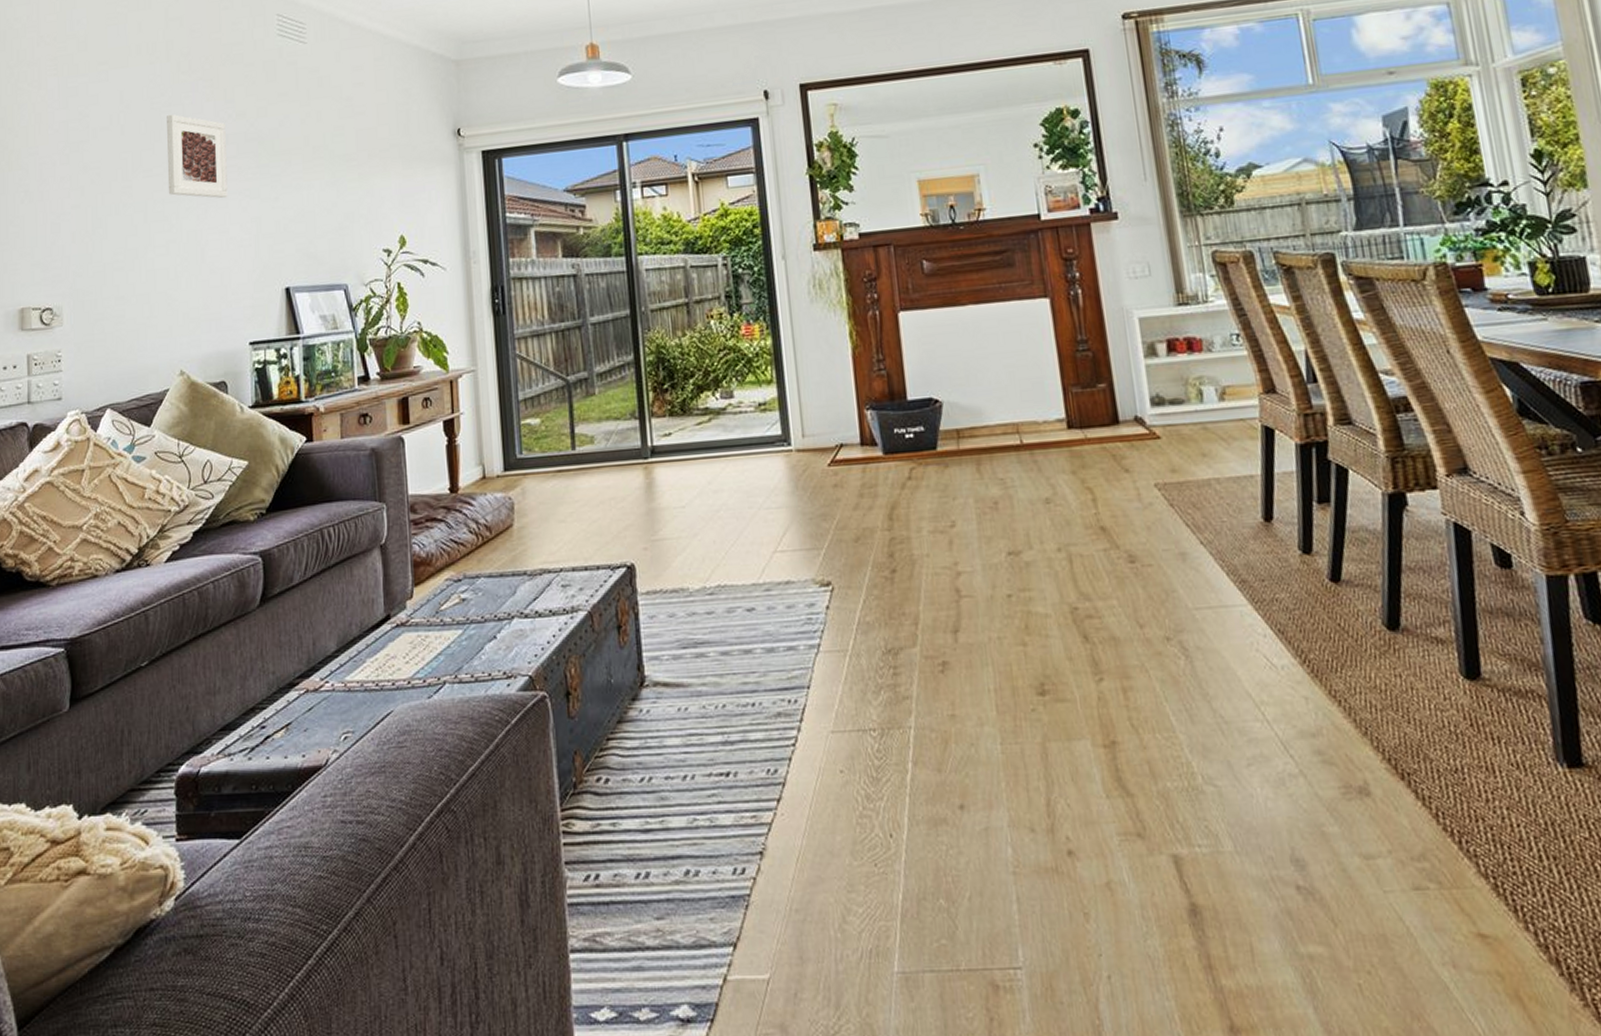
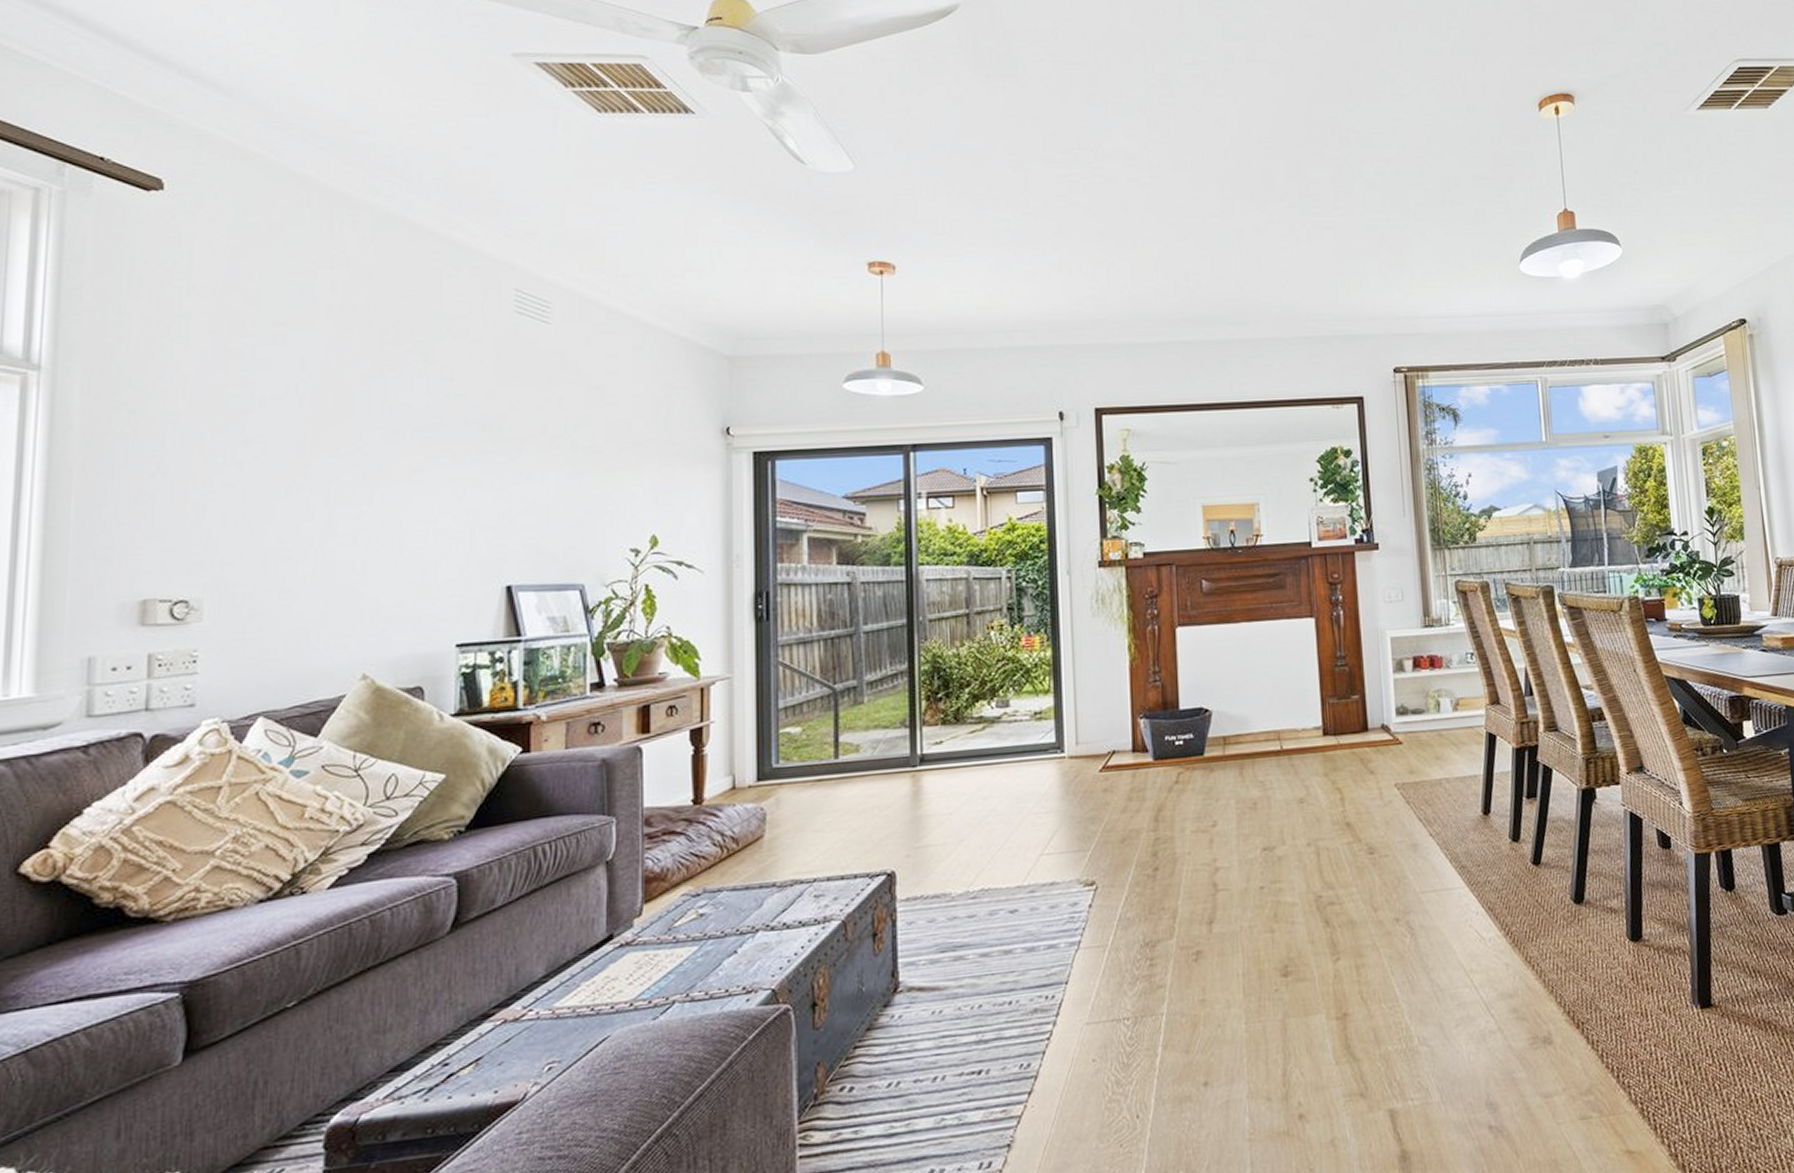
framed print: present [167,114,228,198] -> none [359,388,440,485]

